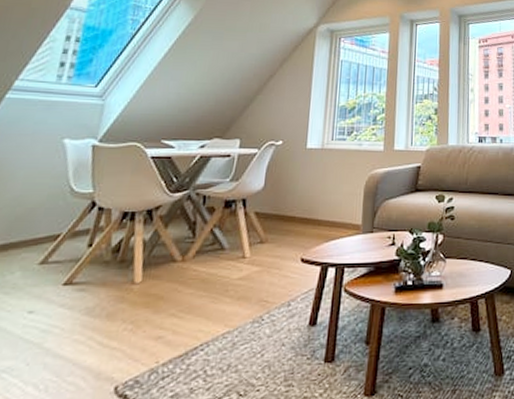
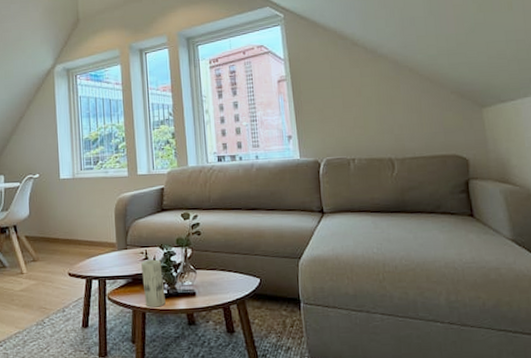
candle: none [386,245,410,302] -> present [141,259,166,308]

